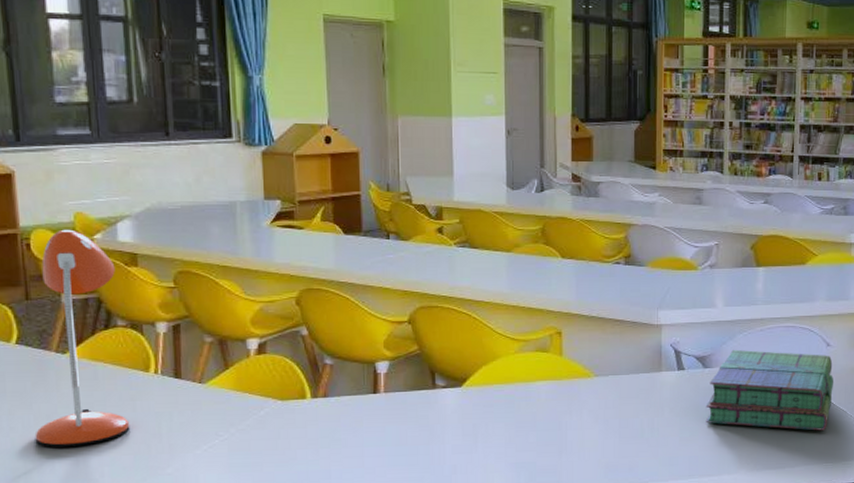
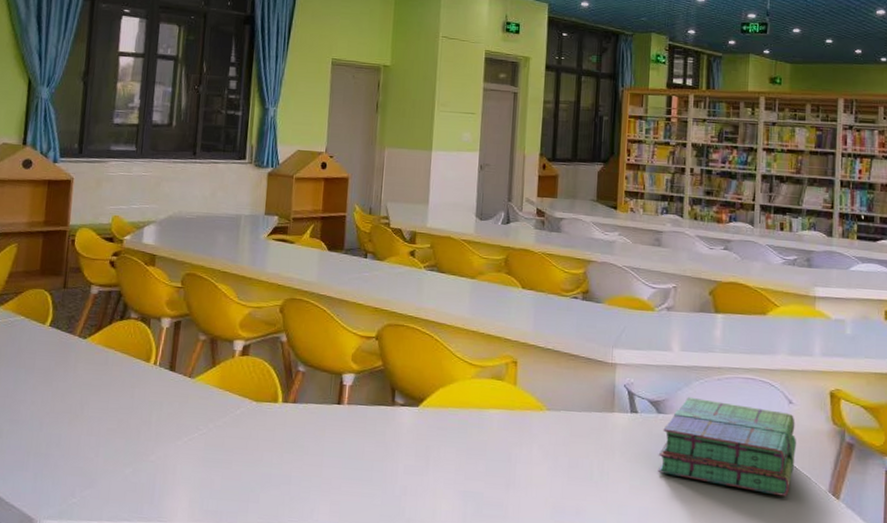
desk lamp: present [35,229,130,447] -> none [49,229,137,426]

